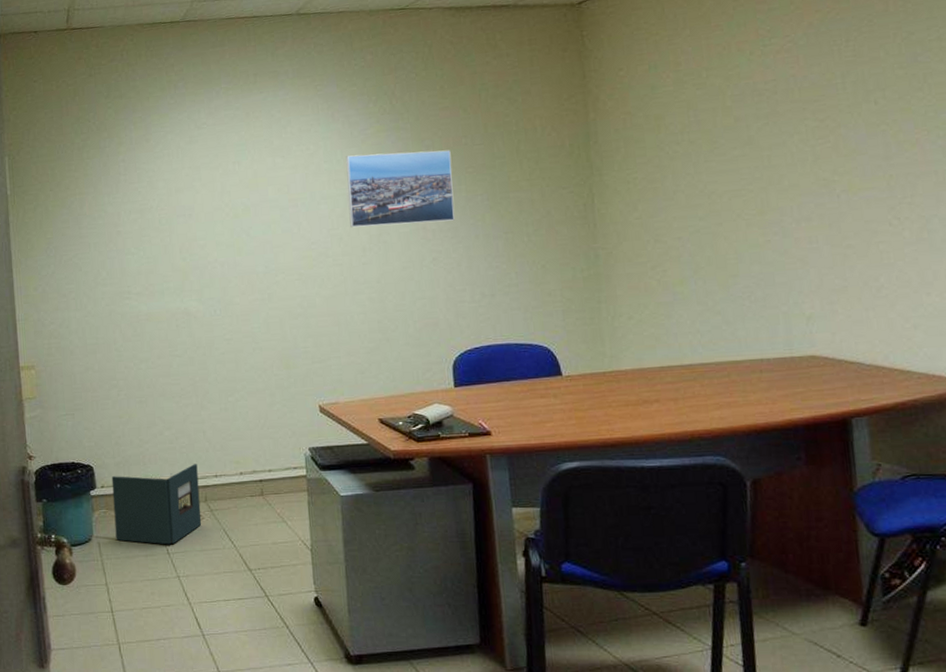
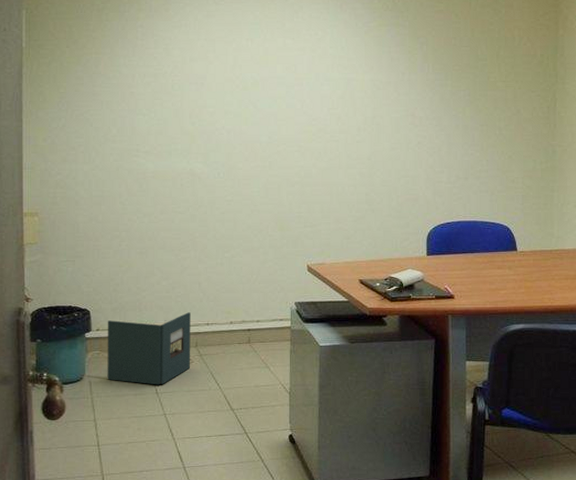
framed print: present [345,150,455,228] -> none [348,44,441,111]

